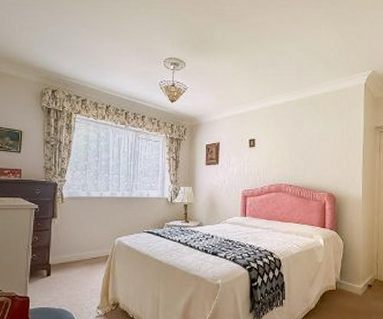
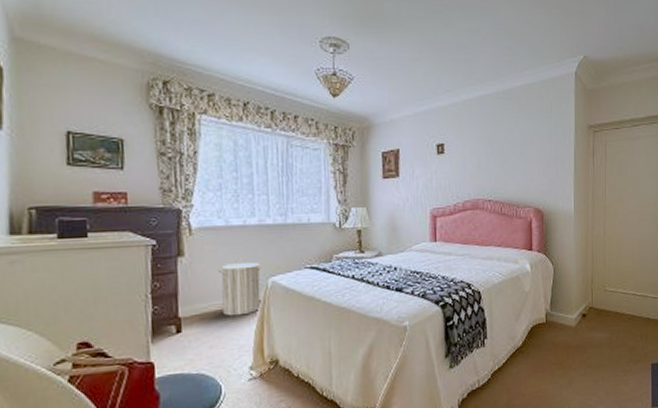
laundry hamper: none [79,221,112,266] -> present [217,257,262,317]

